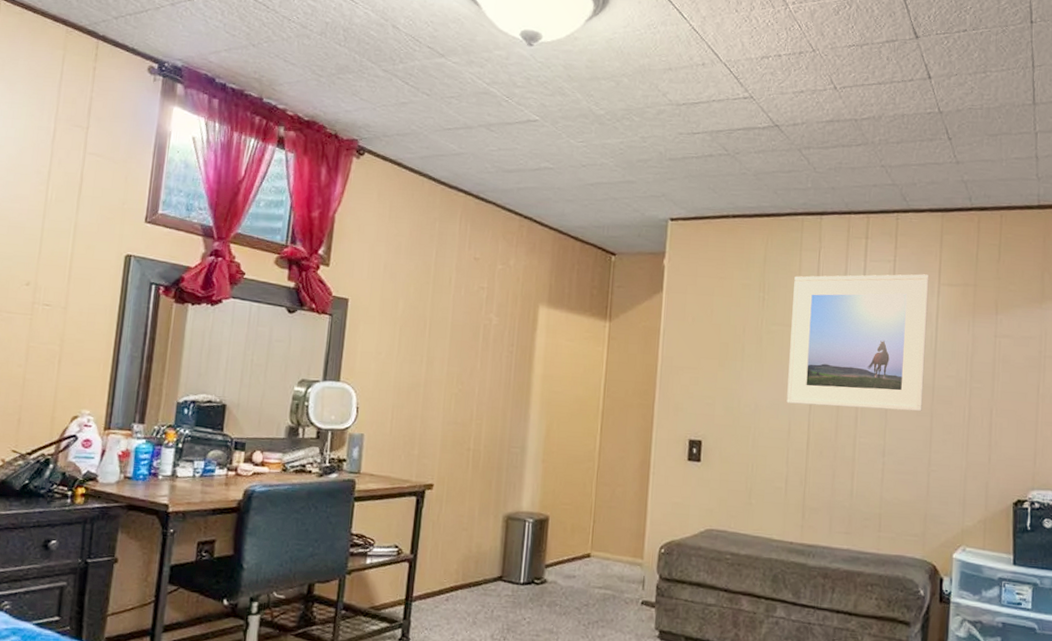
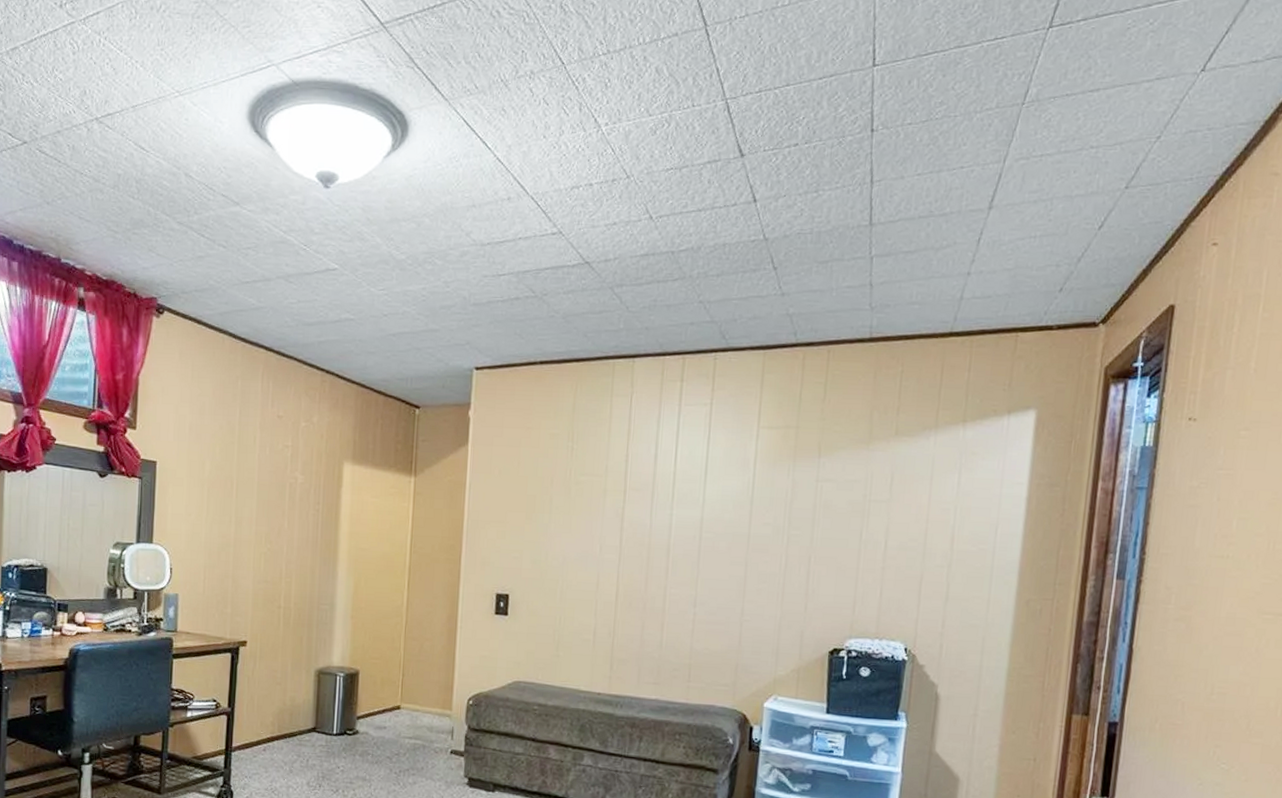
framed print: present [786,274,929,412] -> none [595,417,748,561]

